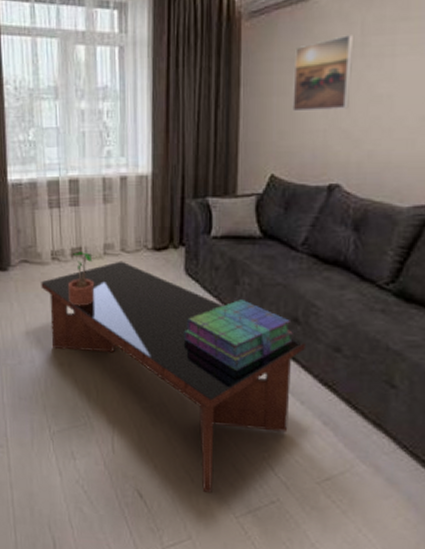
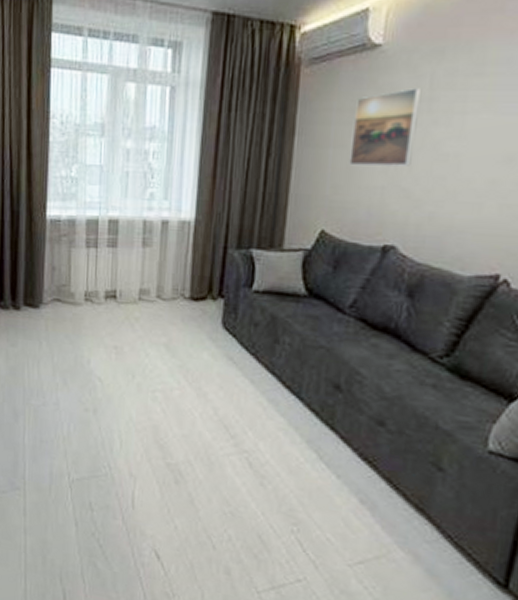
coffee table: present [41,261,305,494] -> none [72,307,346,563]
potted plant: present [68,252,95,306] -> none [99,295,127,352]
stack of books: present [183,300,293,372] -> none [215,360,334,436]

